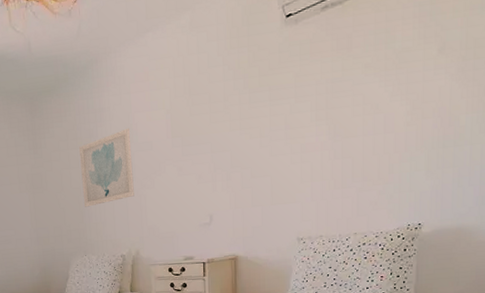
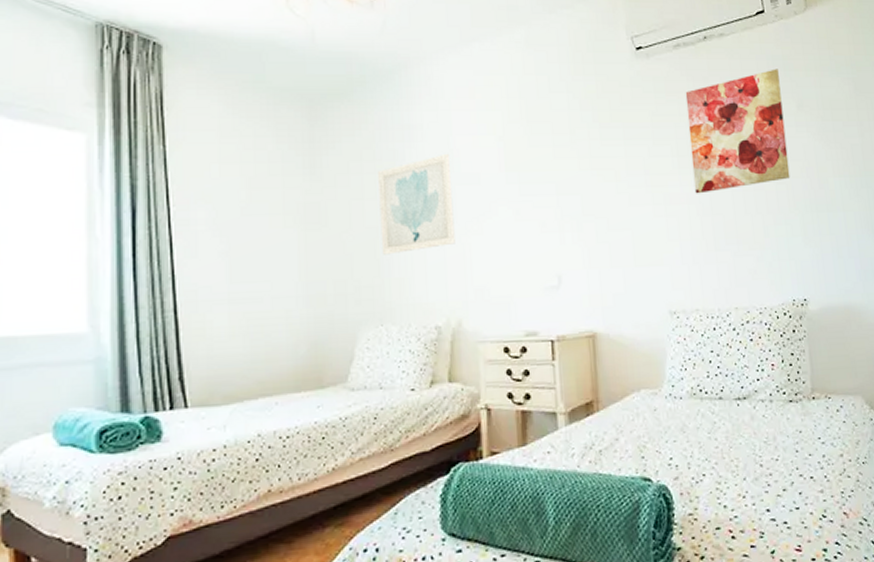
wall art: none [328,15,424,142] -> present [685,69,790,194]

